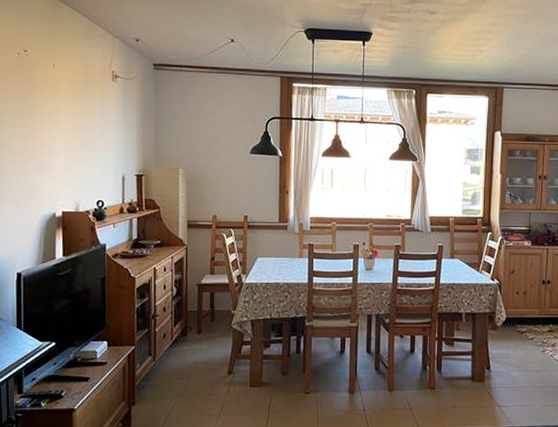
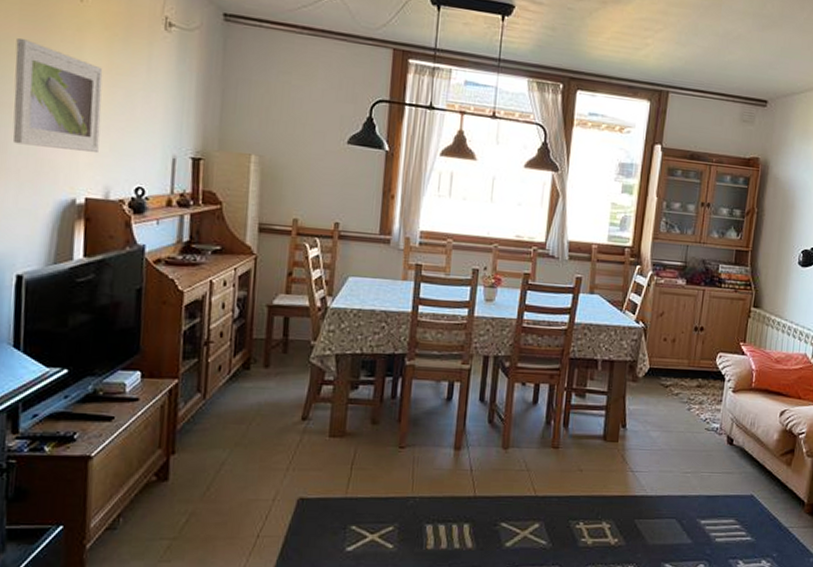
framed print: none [10,97,71,178] -> present [13,37,103,154]

